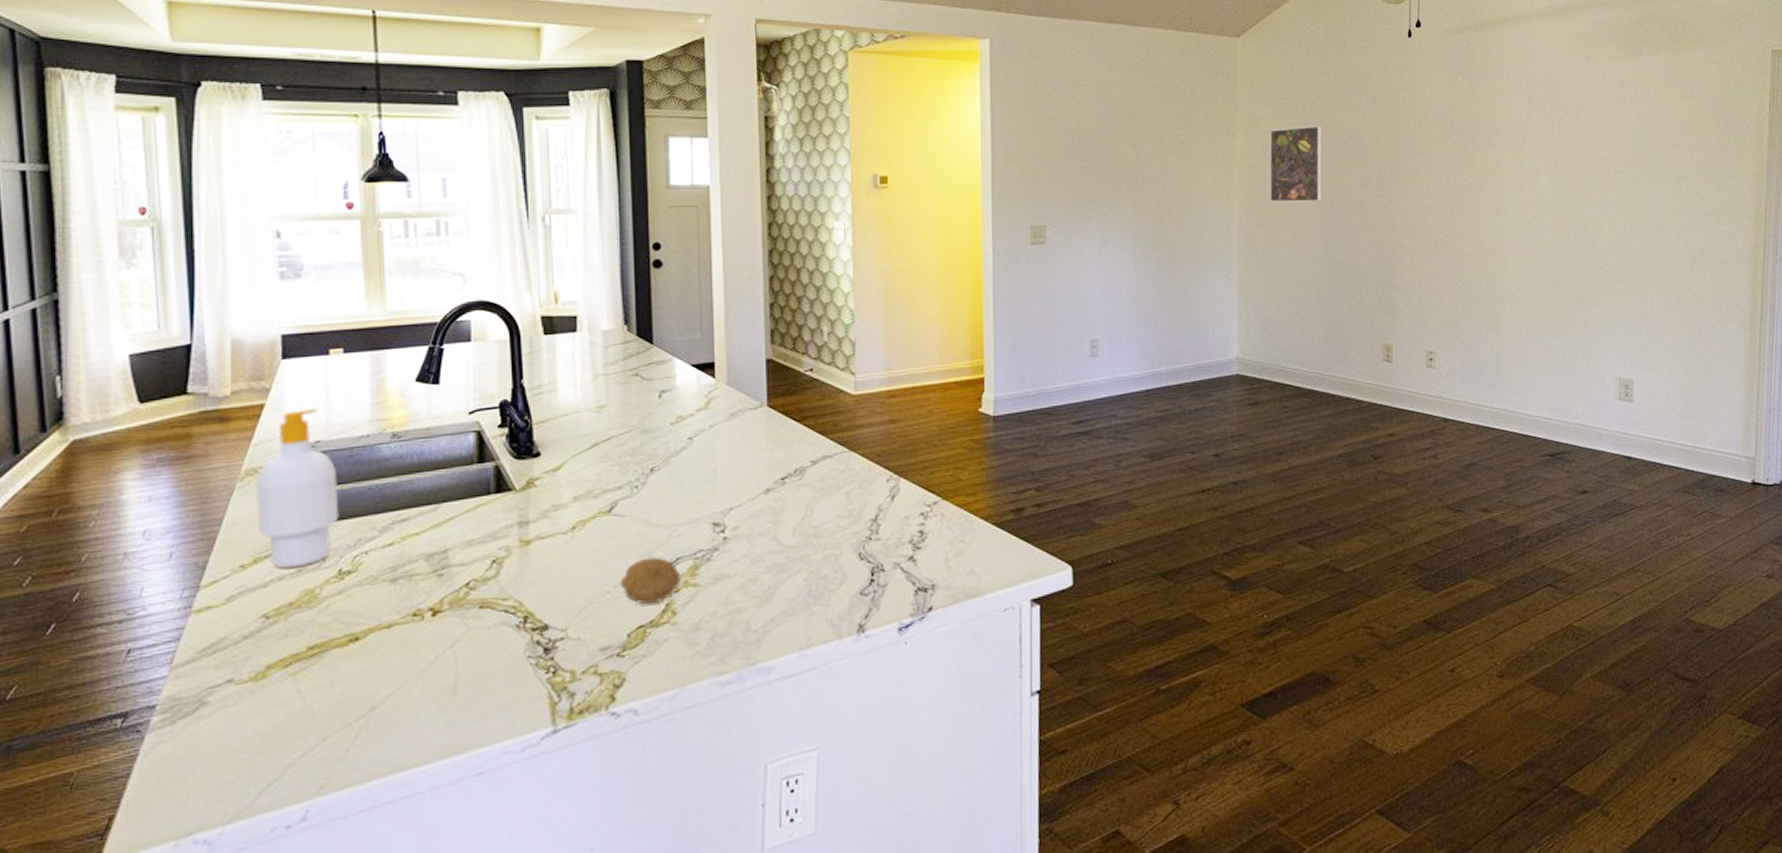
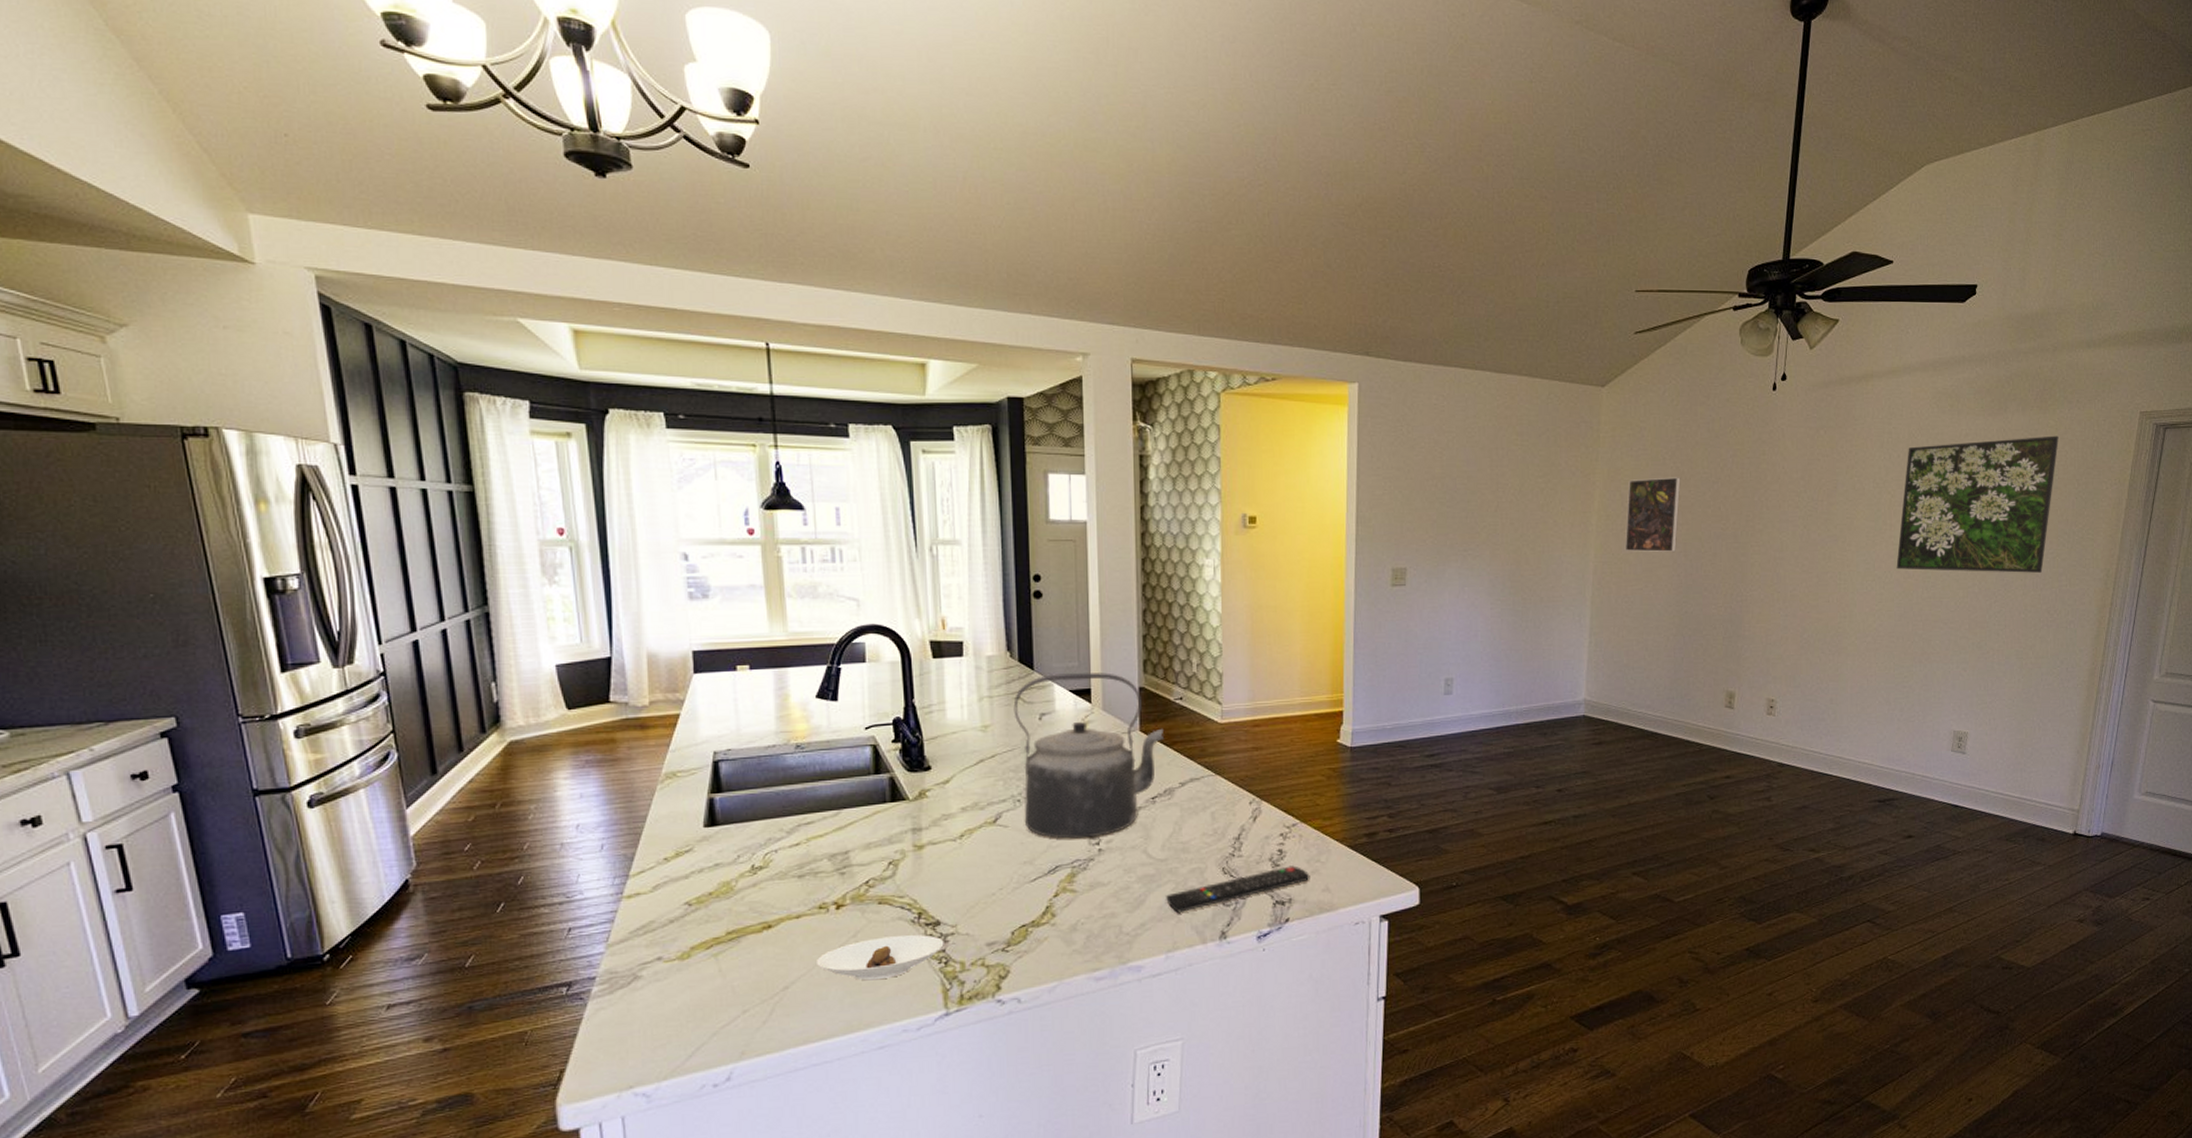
soap bottle: present [255,409,339,569] -> none [674,720,750,863]
saucer: none [409,641,552,697] -> present [817,935,944,981]
fruit: present [620,557,680,605] -> none [1004,864,1059,907]
kettle: none [631,344,794,528] -> present [1013,672,1165,839]
remote control: none [798,548,954,605] -> present [1166,865,1310,913]
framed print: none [1545,75,1696,214] -> present [1896,435,2059,573]

